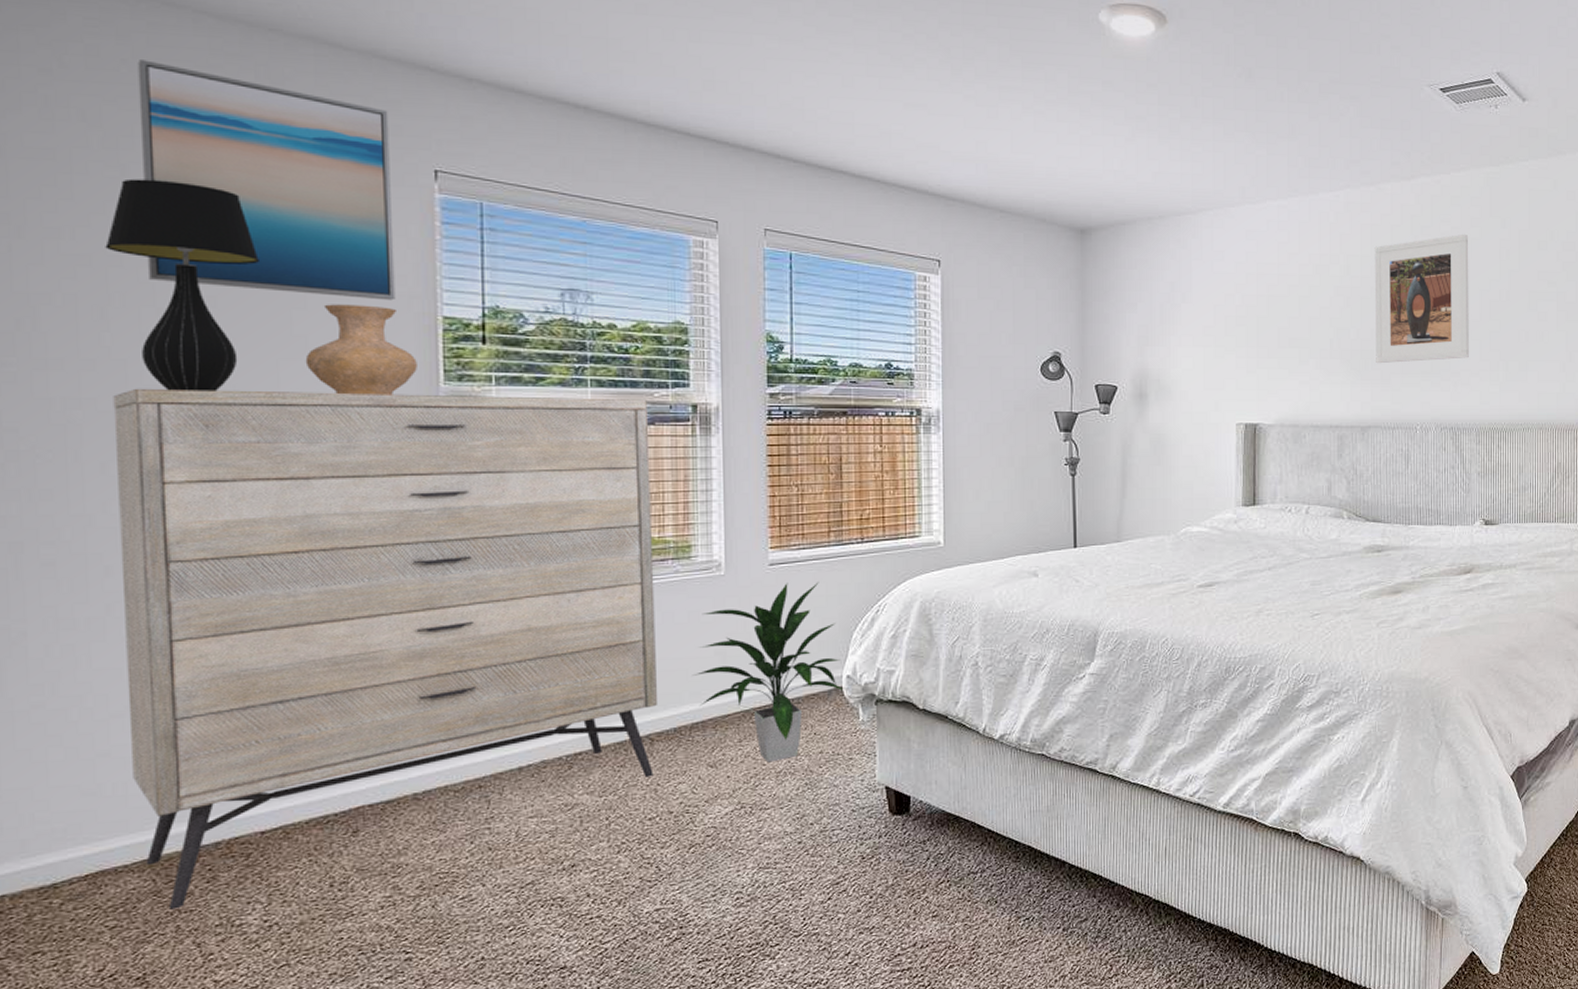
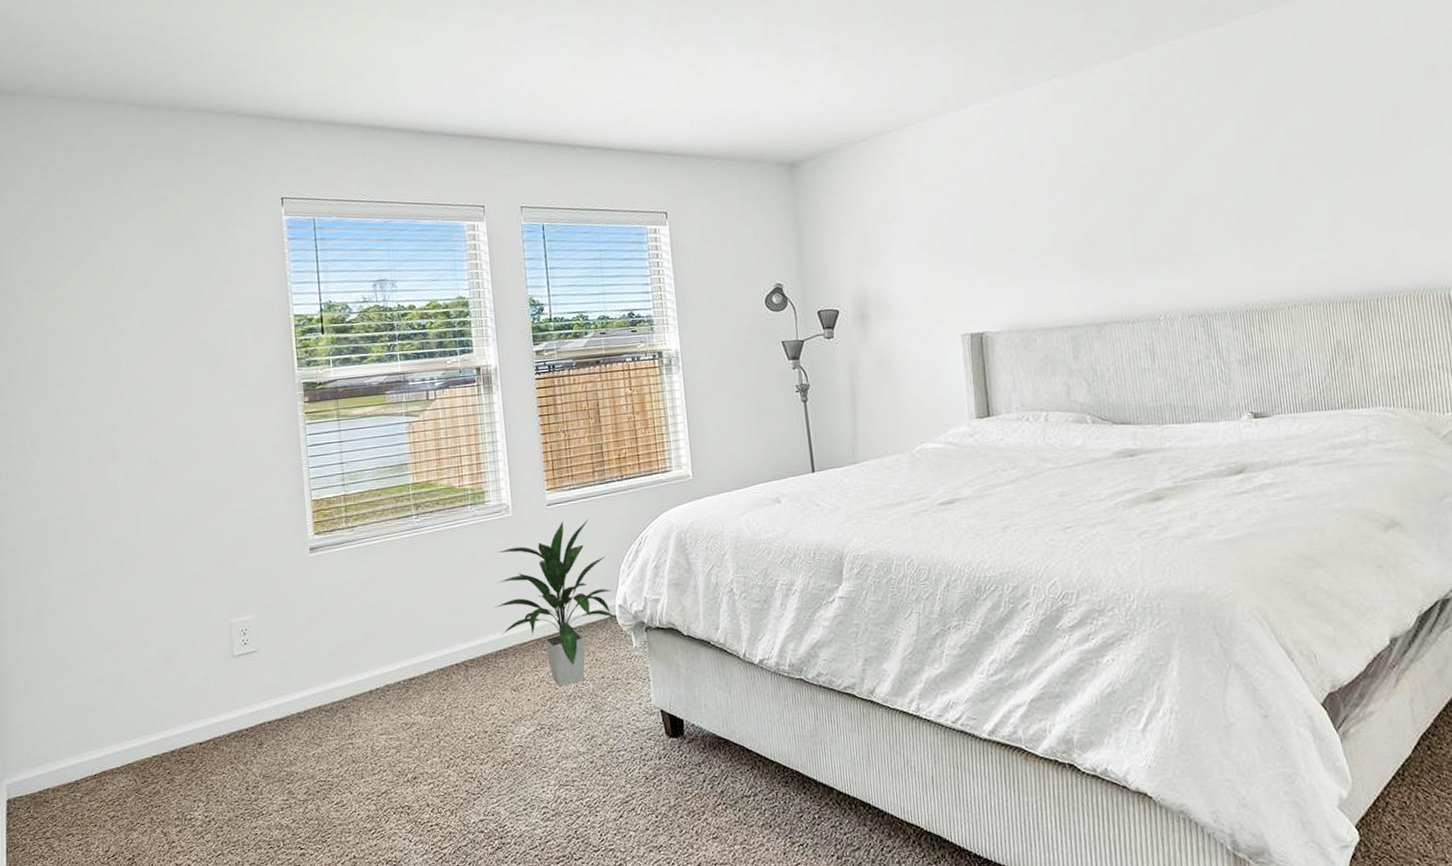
table lamp: present [105,178,259,391] -> none [83,234,174,395]
dresser: present [113,388,659,910] -> none [93,367,470,804]
wall art: present [137,60,396,301] -> none [95,147,262,312]
vase: present [305,304,417,395] -> none [207,312,279,387]
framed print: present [1374,234,1469,364] -> none [1090,103,1212,256]

